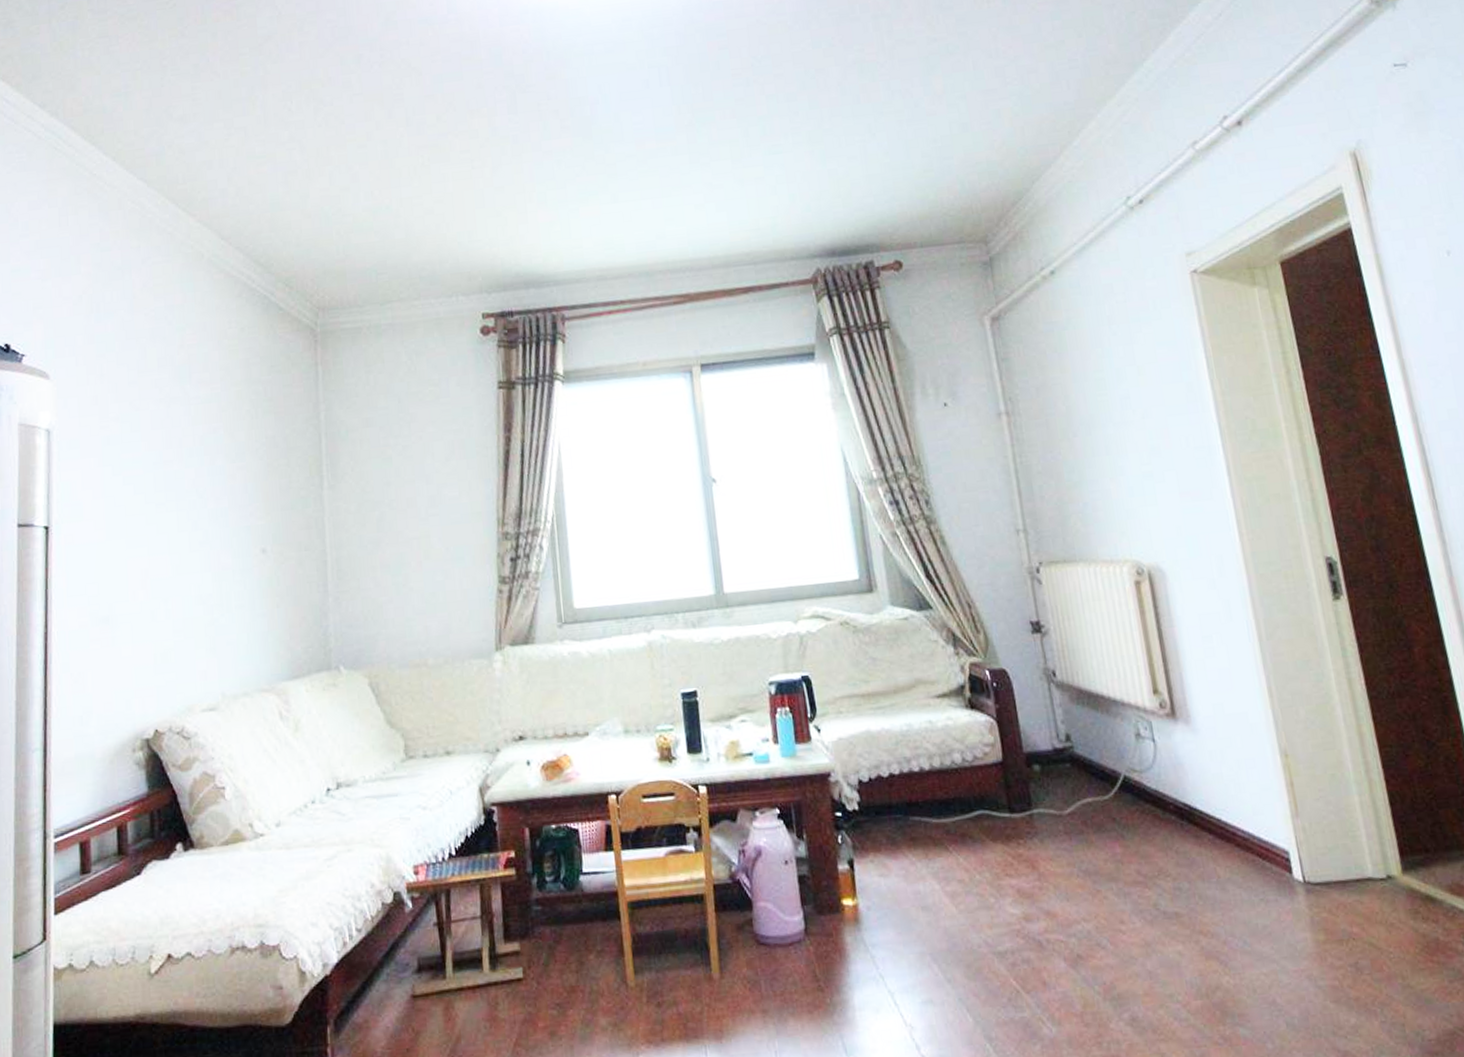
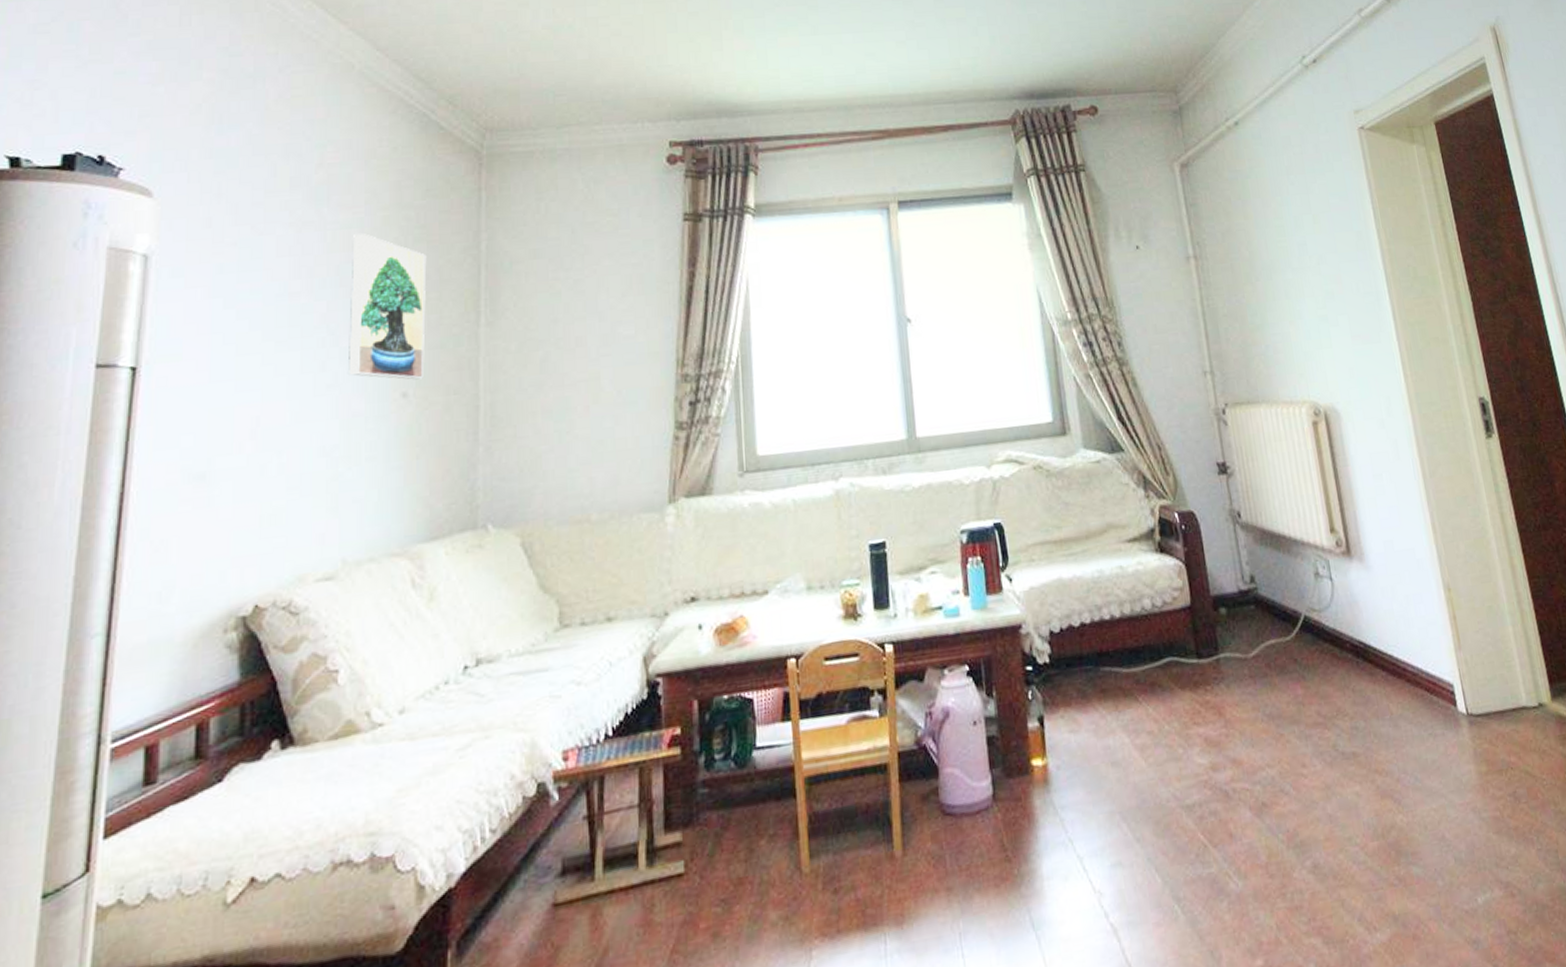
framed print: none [213,407,278,538] -> present [349,234,427,380]

